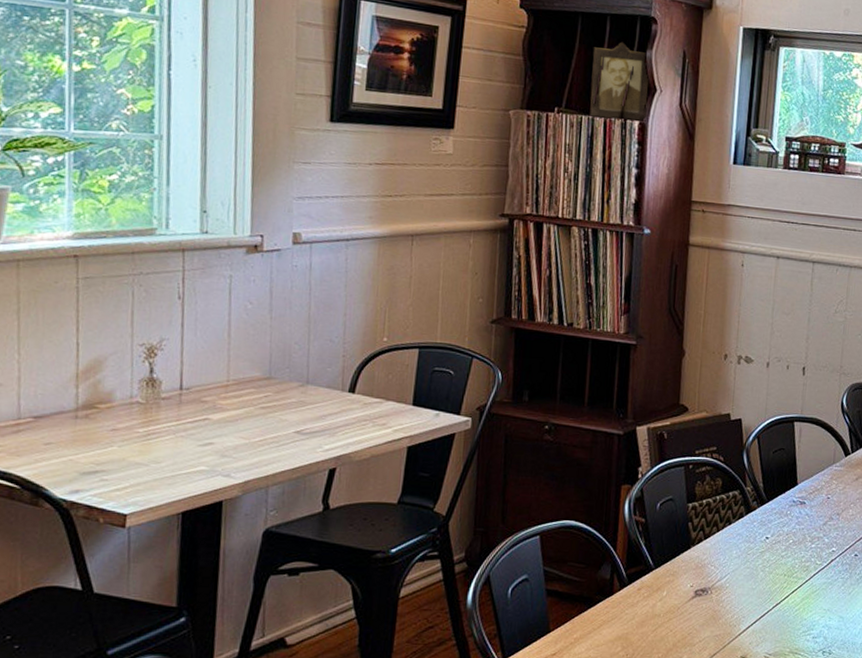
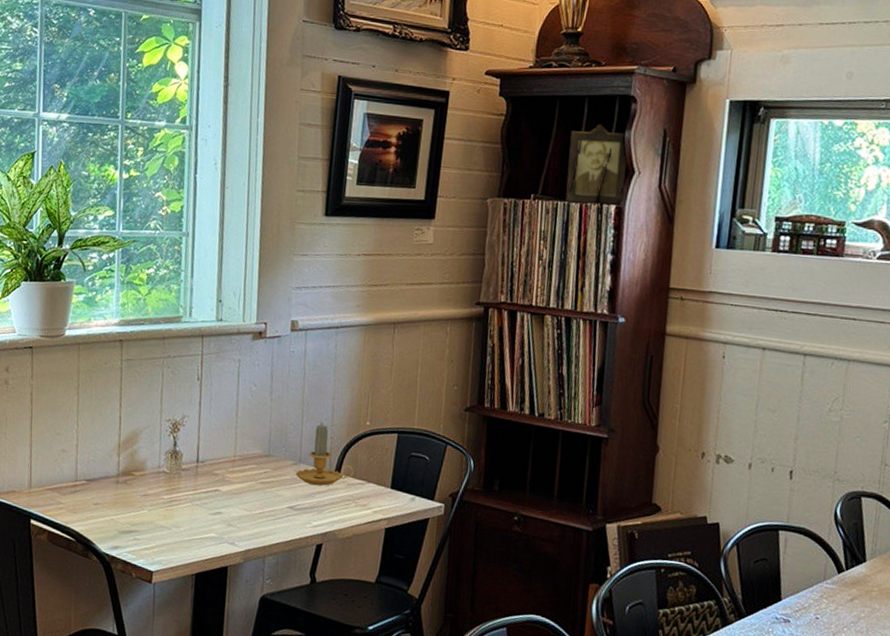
candle: none [302,340,371,408] -> present [295,422,354,486]

